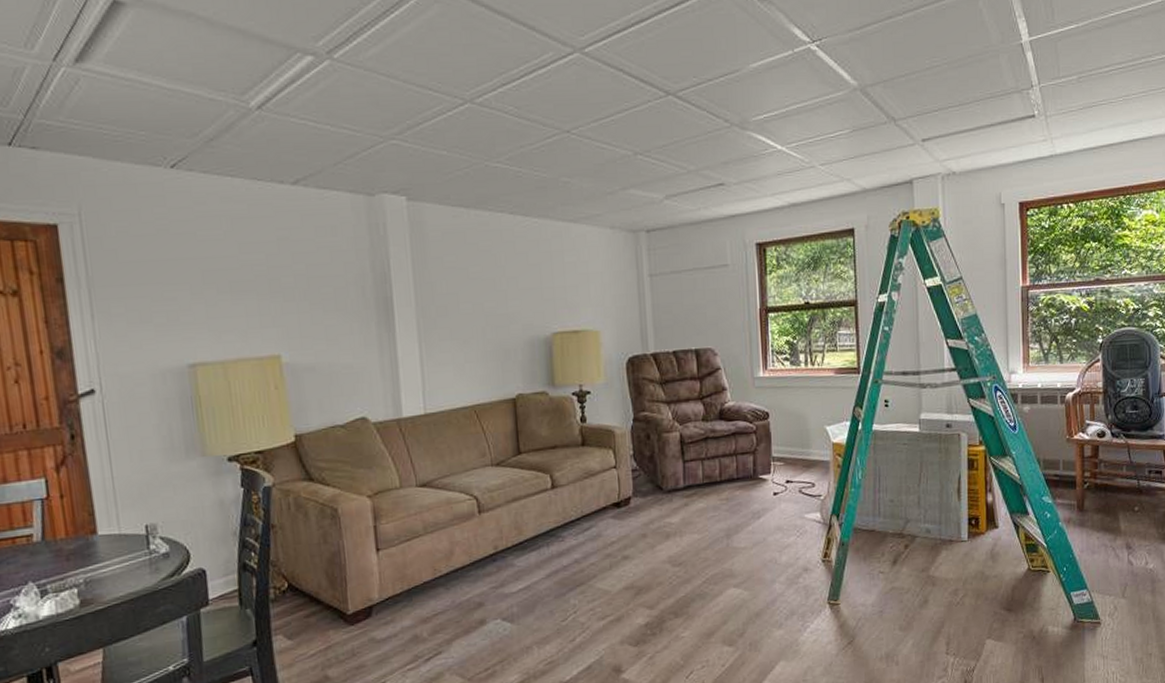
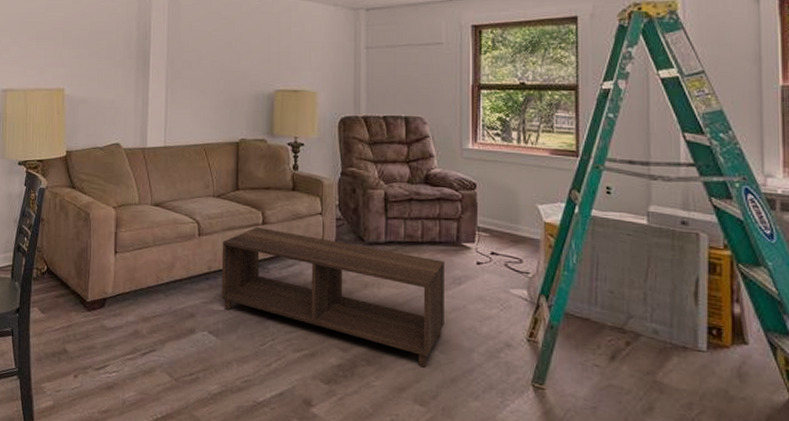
coffee table: none [507,492,747,608] -> present [221,226,445,368]

